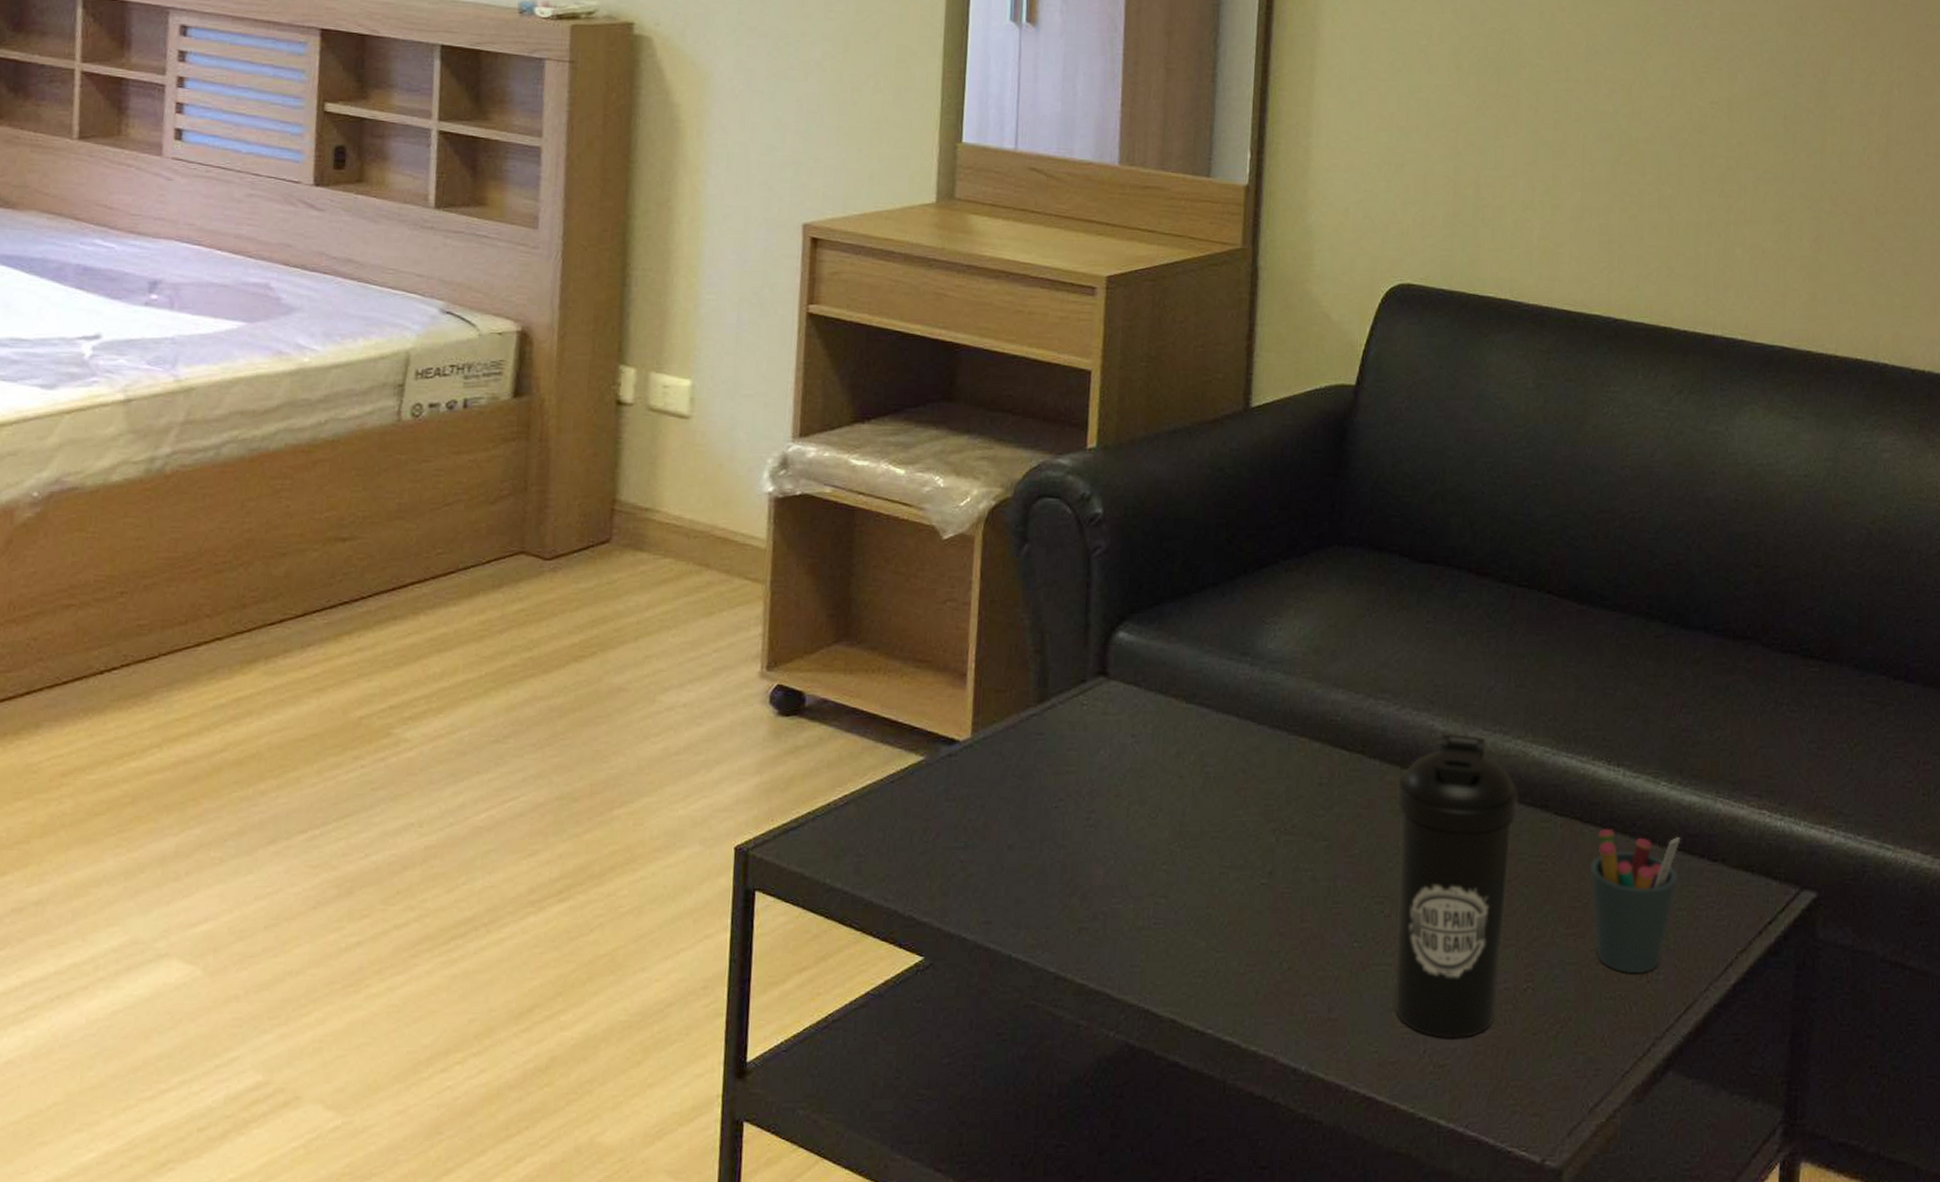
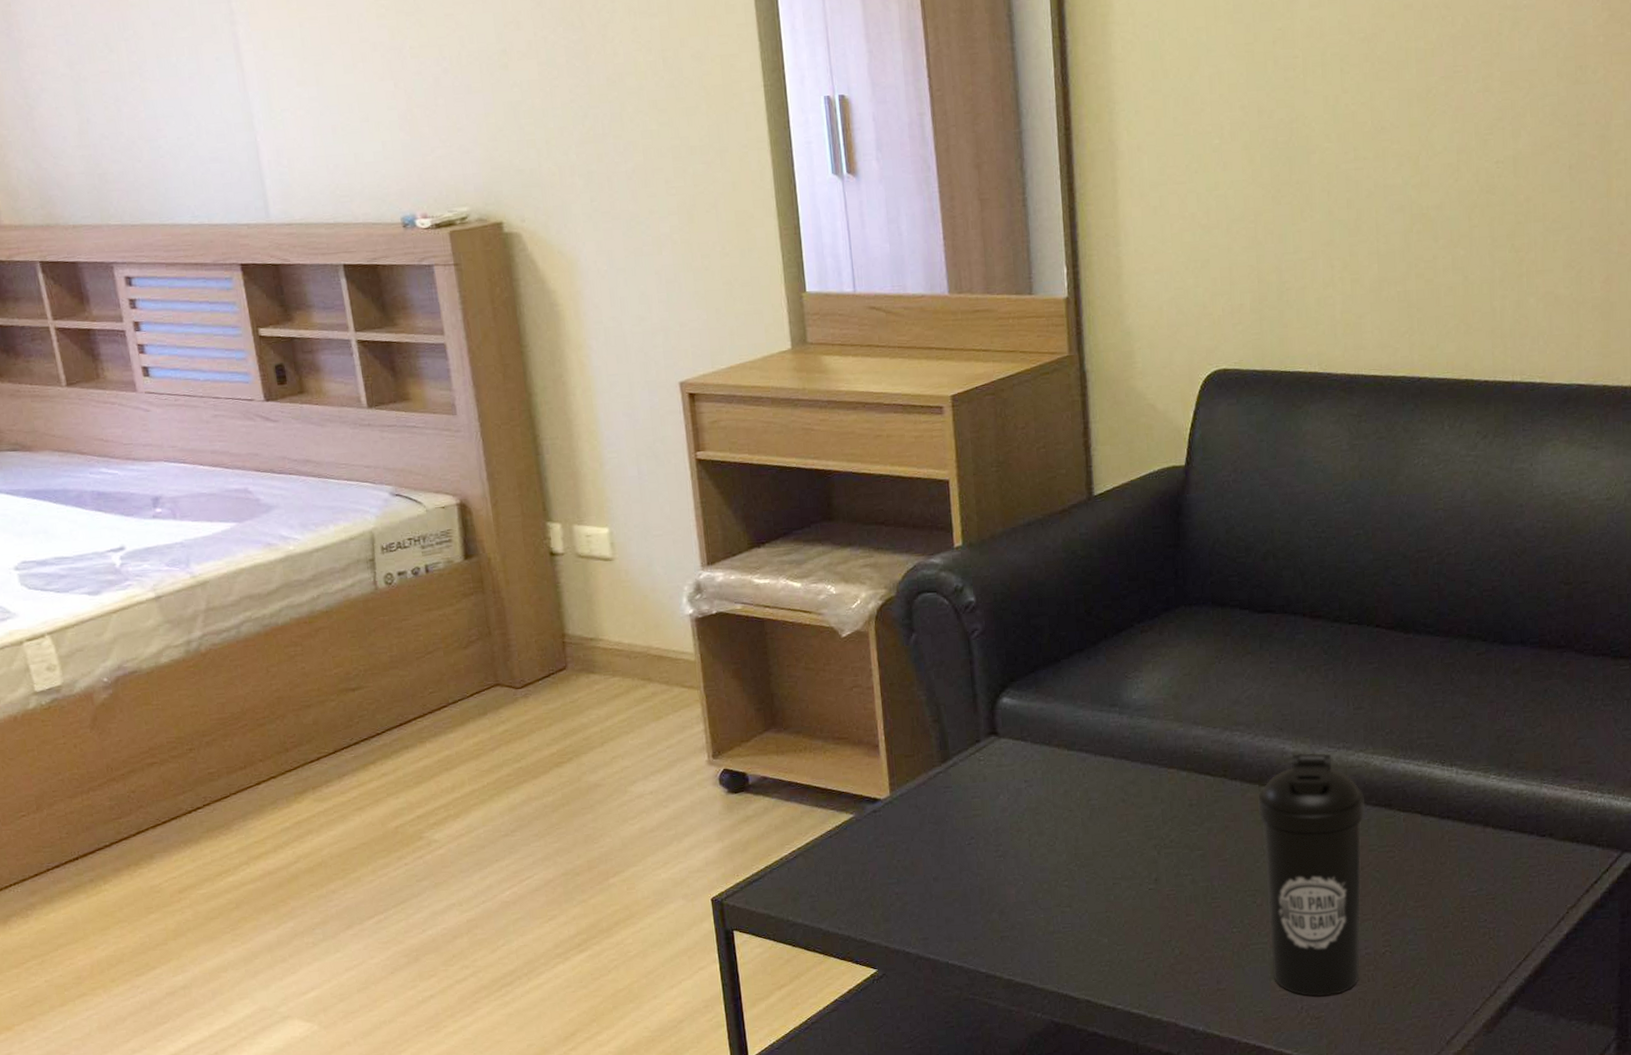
pen holder: present [1590,828,1681,974] -> none [1432,818,1512,934]

